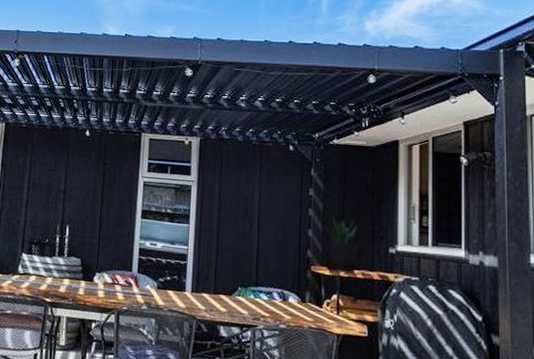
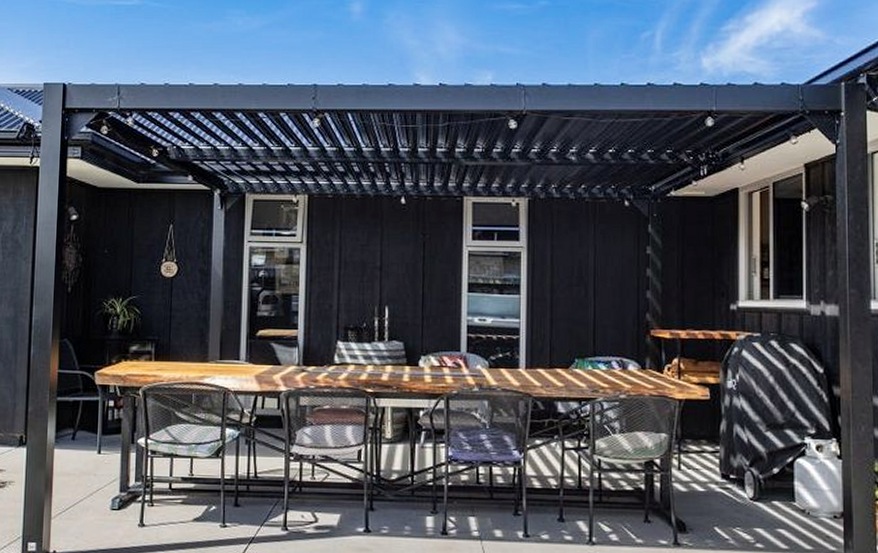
planter: present [324,216,358,274] -> none [663,275,699,336]

